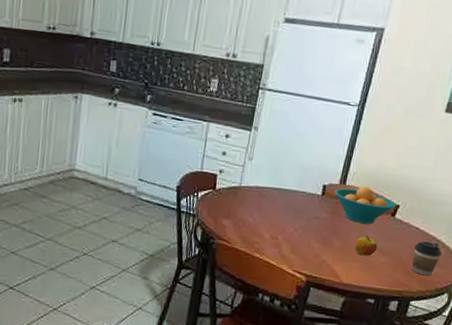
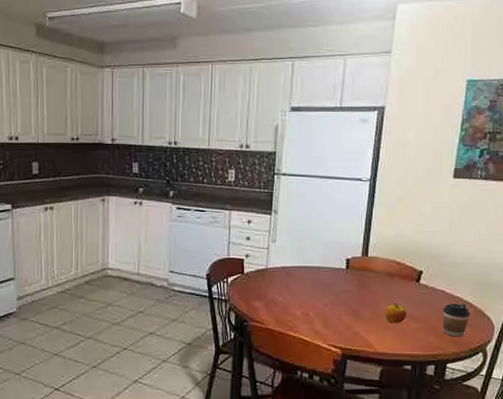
fruit bowl: present [334,186,396,224] -> none [358,256,419,292]

